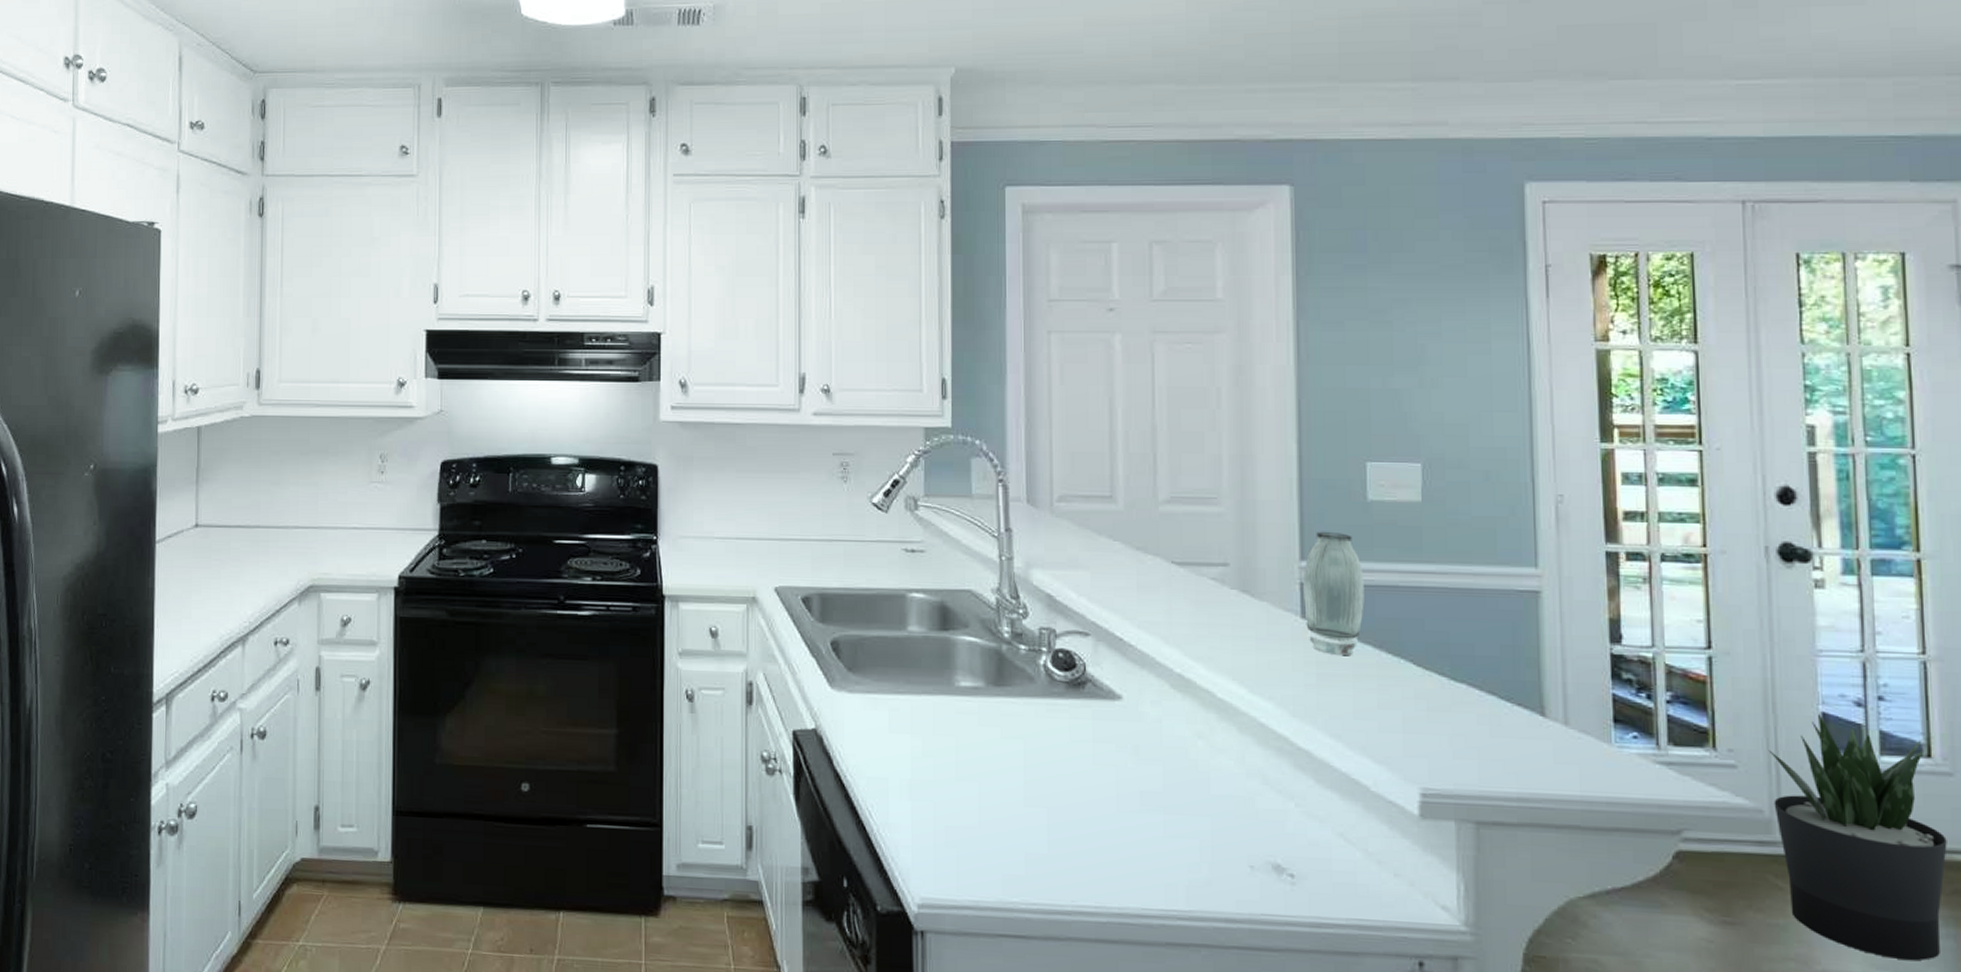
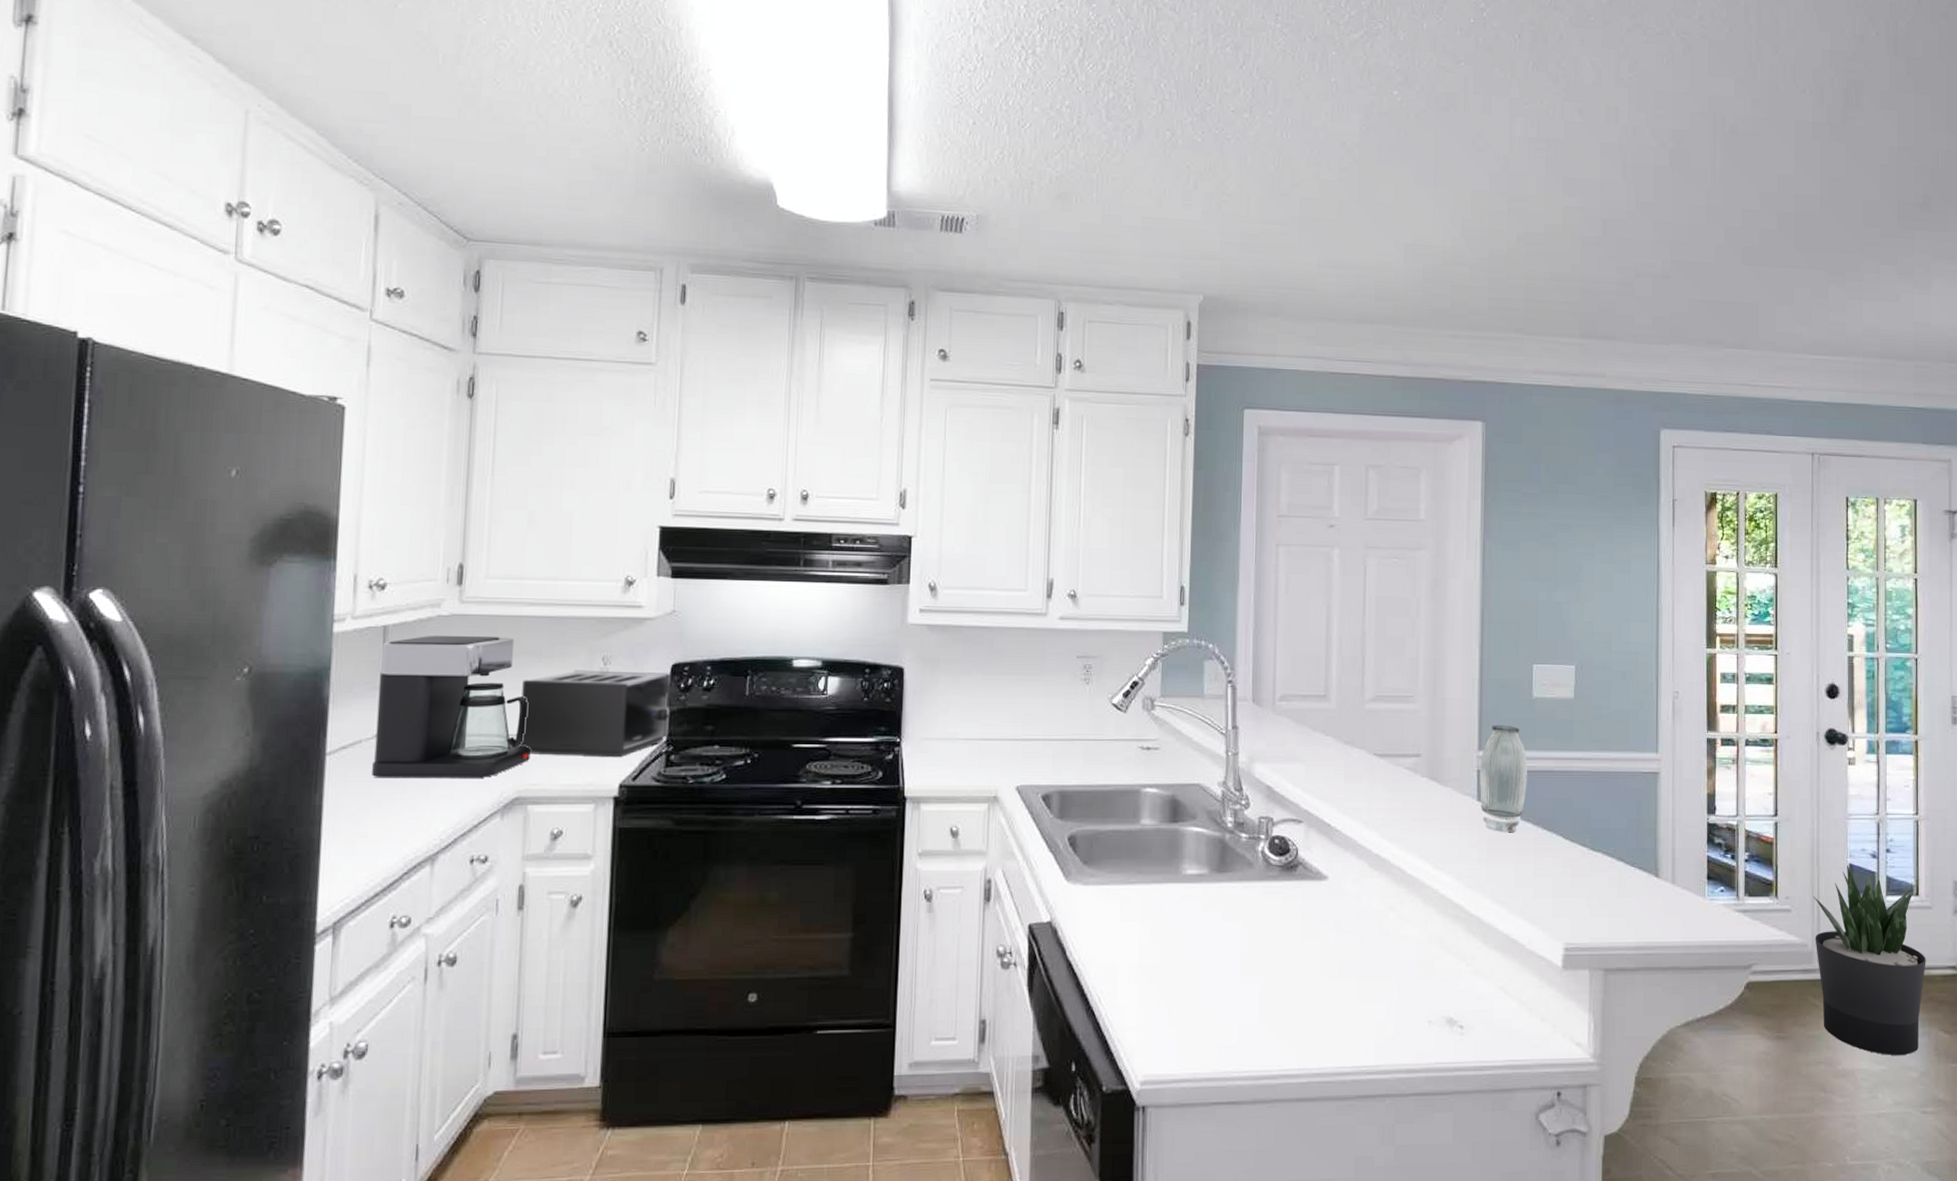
coffee maker: none [192,435,321,566] -> present [372,635,531,778]
toaster: none [312,467,442,549] -> present [519,670,671,756]

